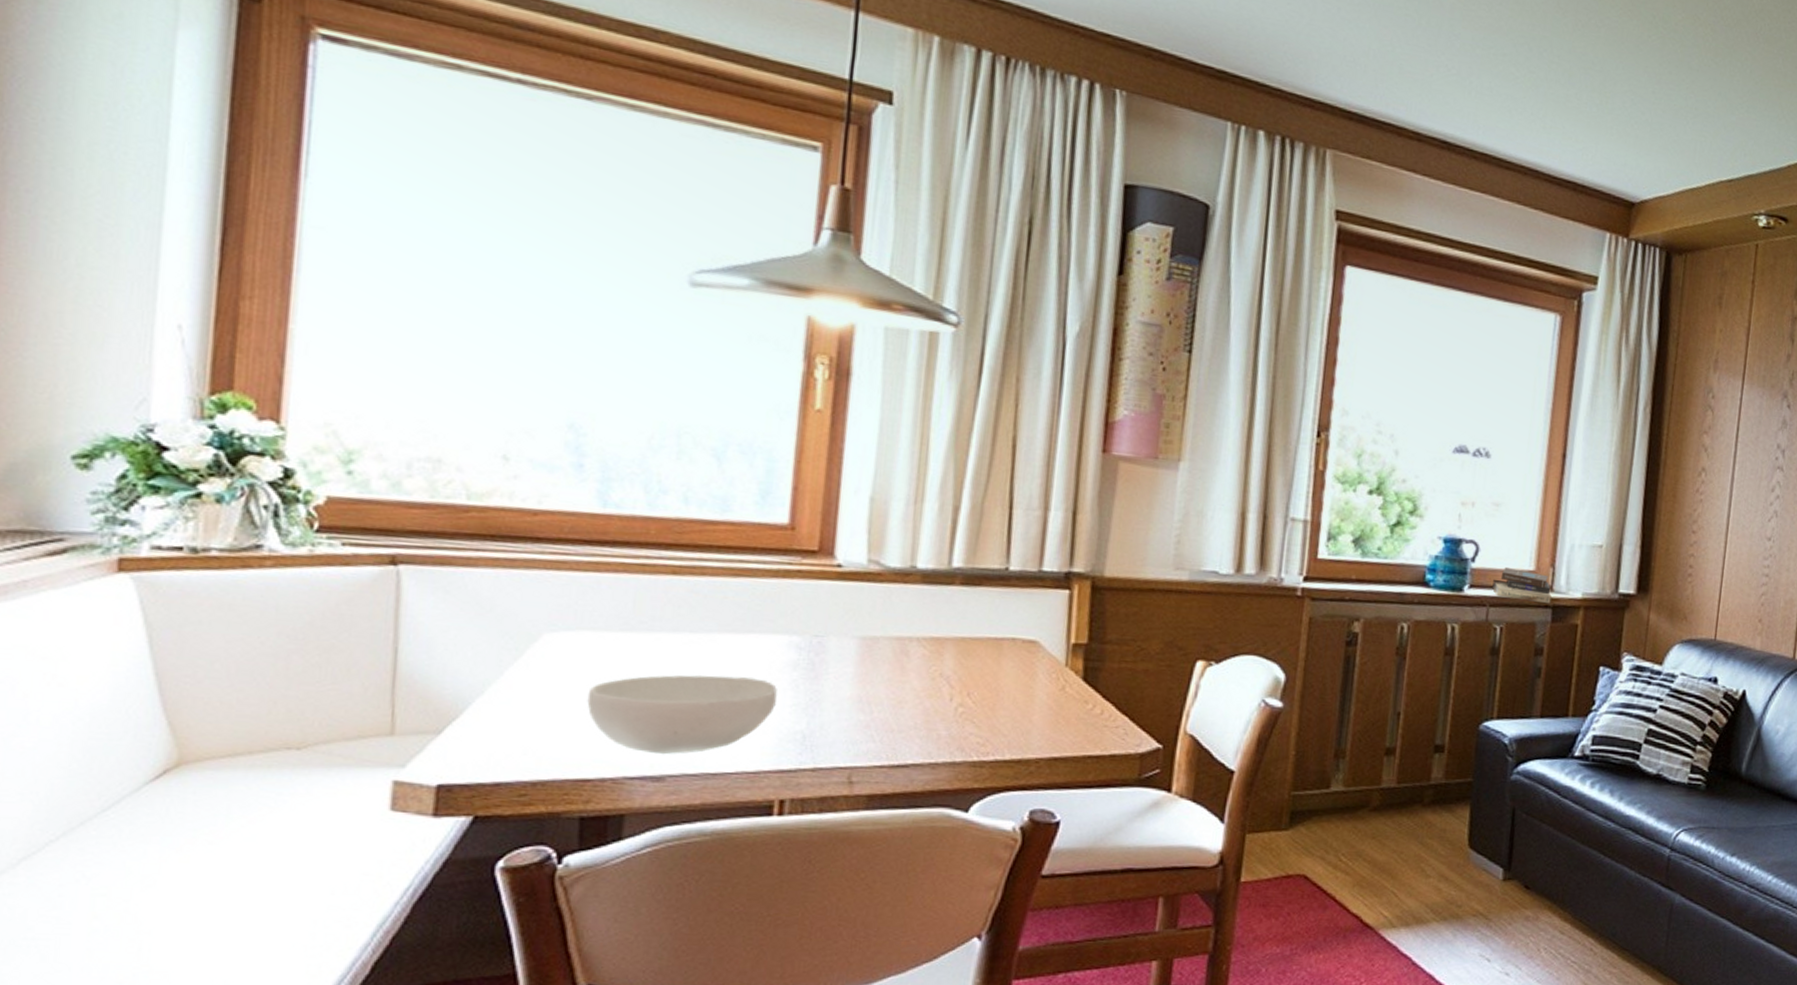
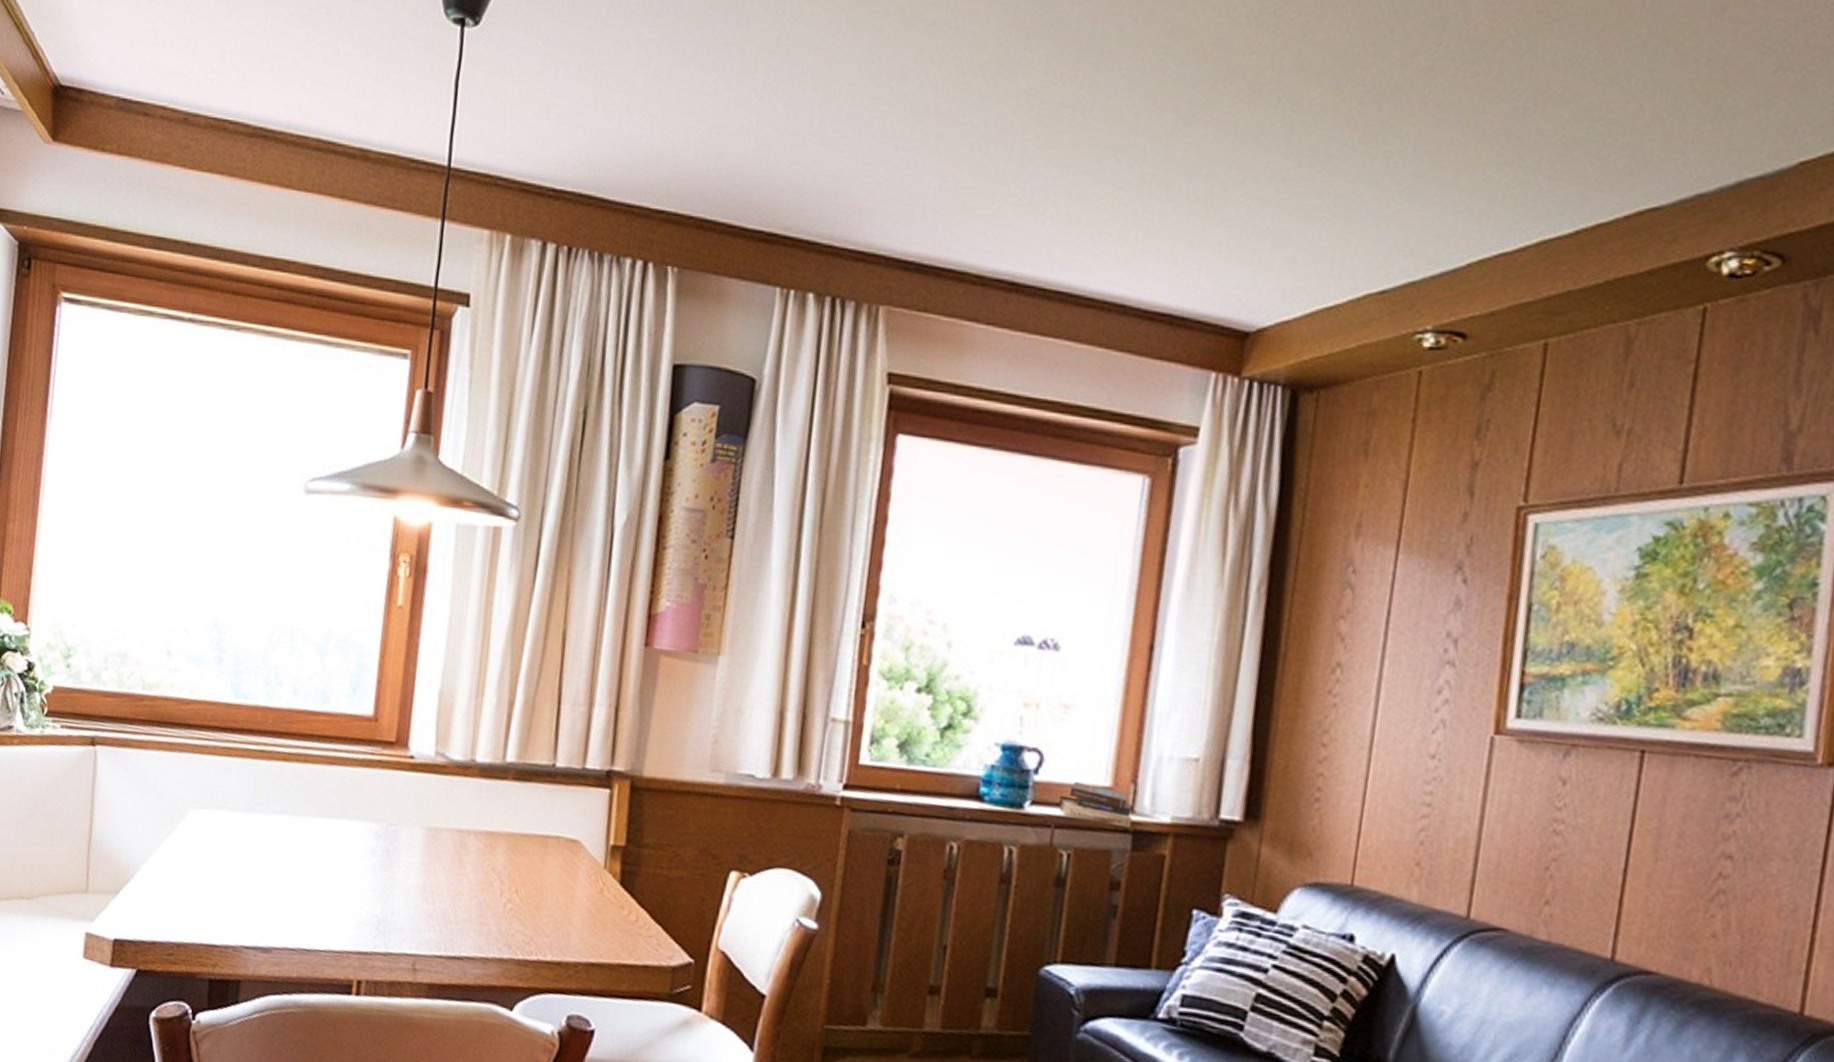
bowl: present [587,675,777,755] -> none [218,854,359,929]

